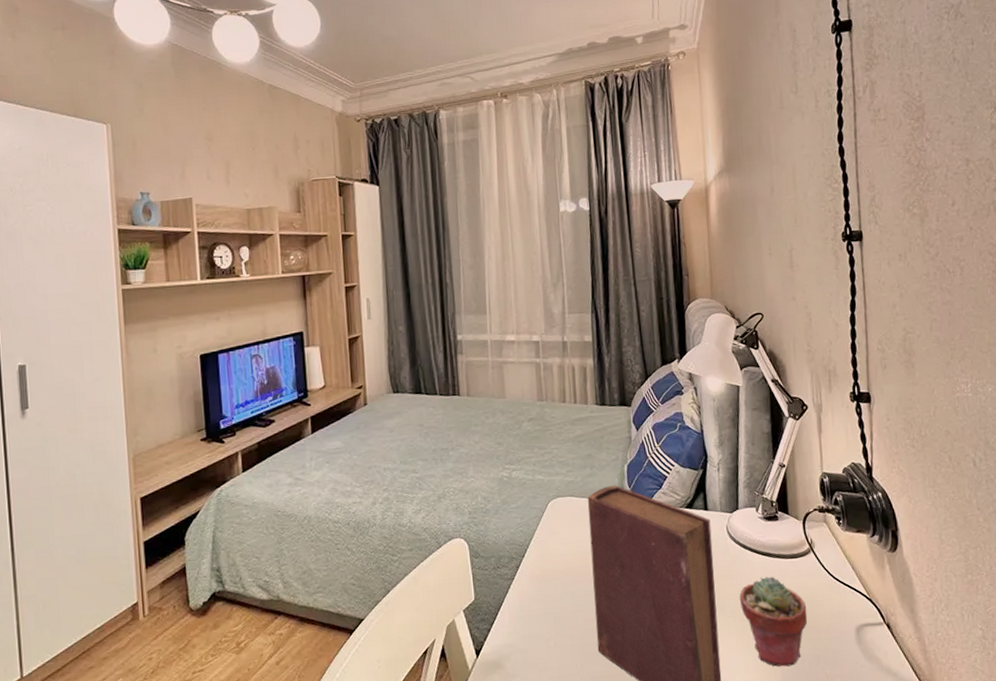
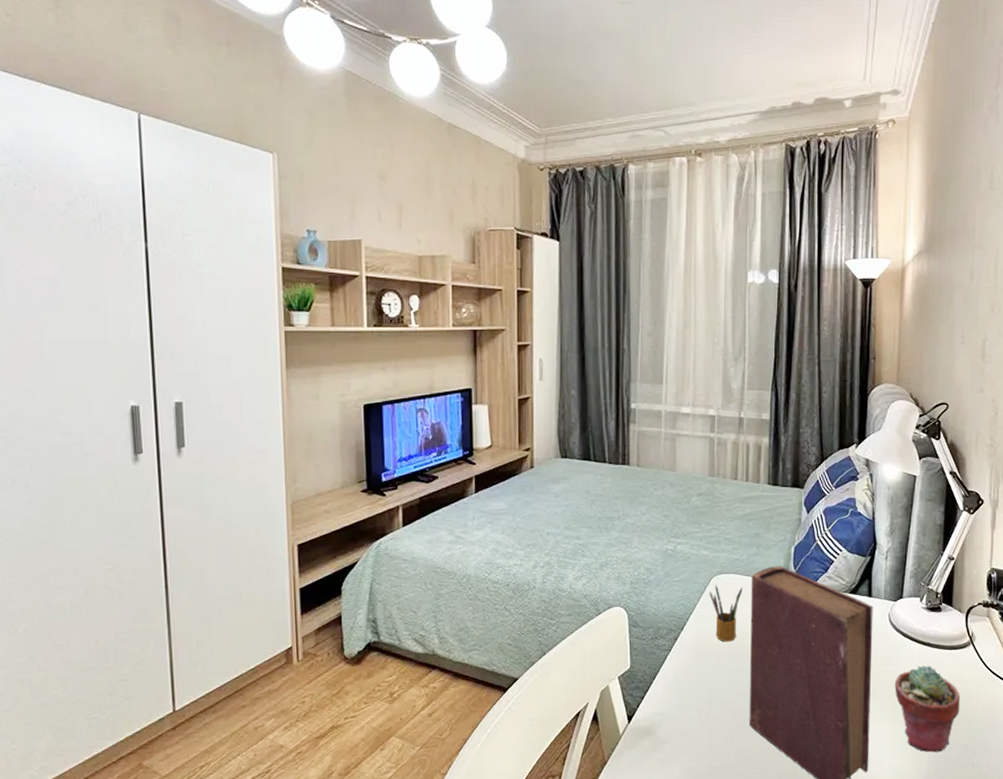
pencil box: none [547,508,580,567] -> present [709,584,742,642]

